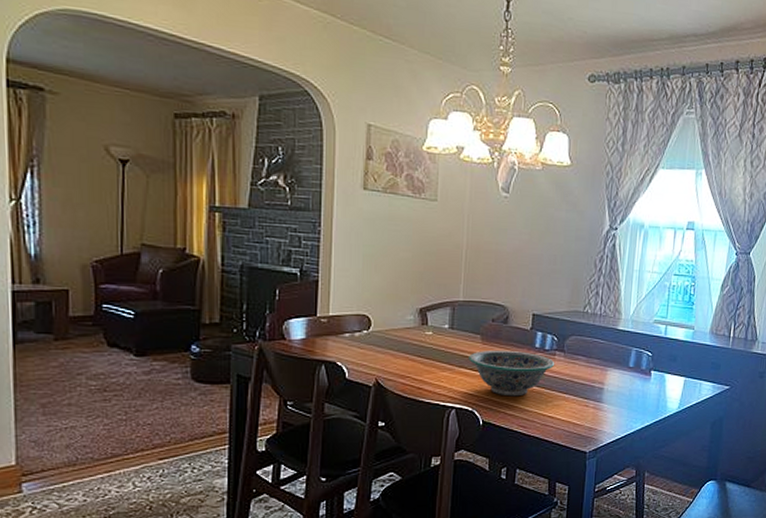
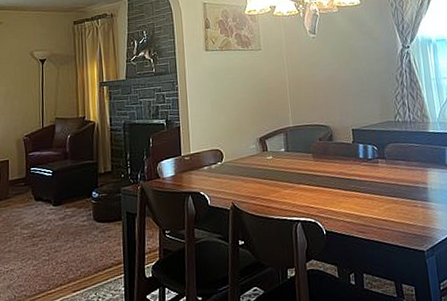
decorative bowl: present [469,349,555,397] -> none [305,163,380,205]

